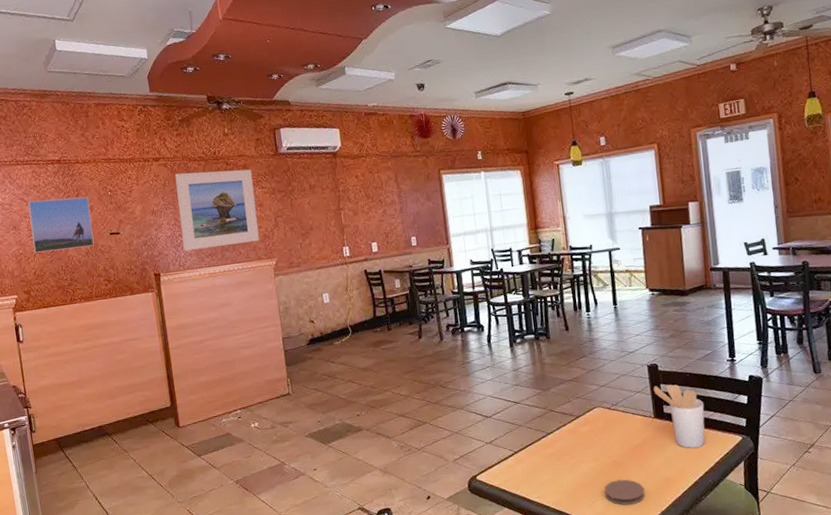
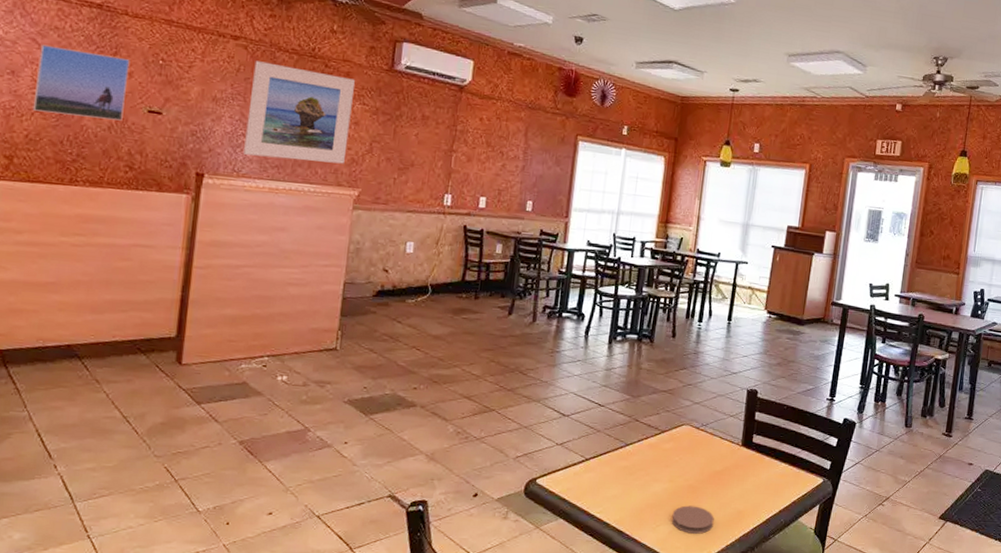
utensil holder: present [653,384,706,448] -> none [747,412,795,484]

